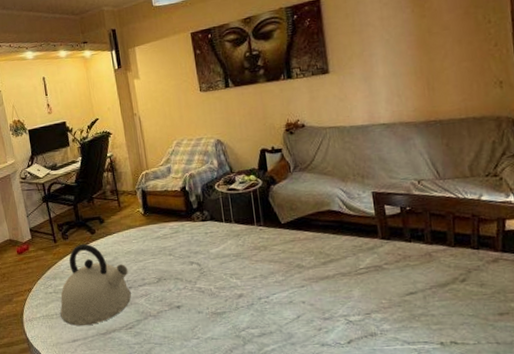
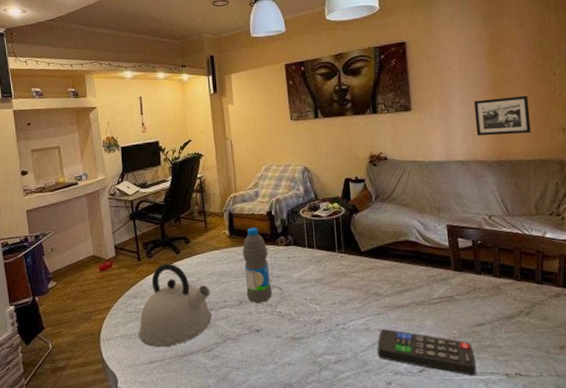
water bottle: none [158,204,191,280] -> present [242,227,272,304]
remote control: none [302,301,408,346] -> present [377,329,476,377]
picture frame: none [397,47,464,96] -> present [473,95,531,136]

